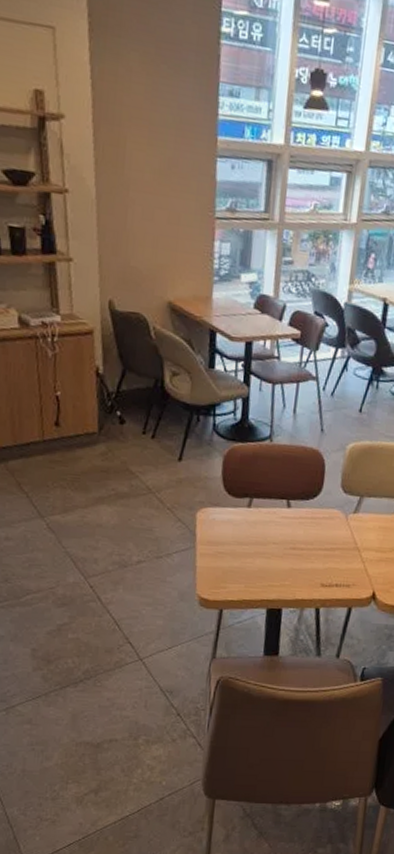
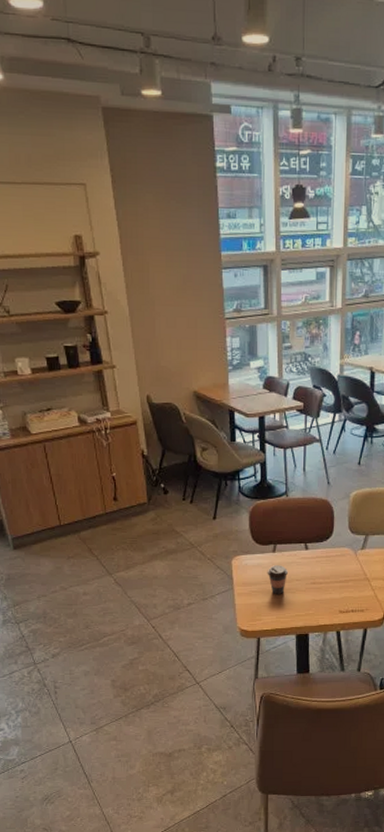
coffee cup: none [238,523,265,560] -> present [267,565,289,595]

